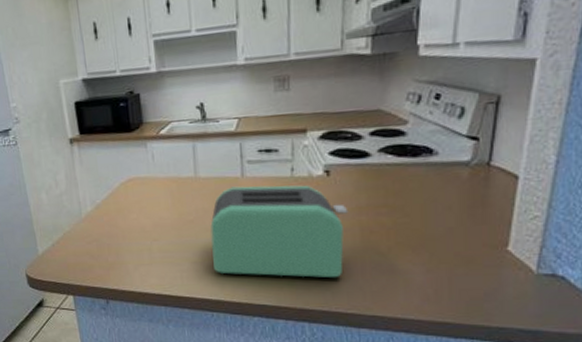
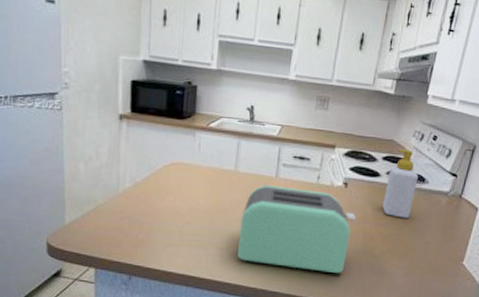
soap bottle: none [379,117,423,203] -> present [382,148,419,219]

